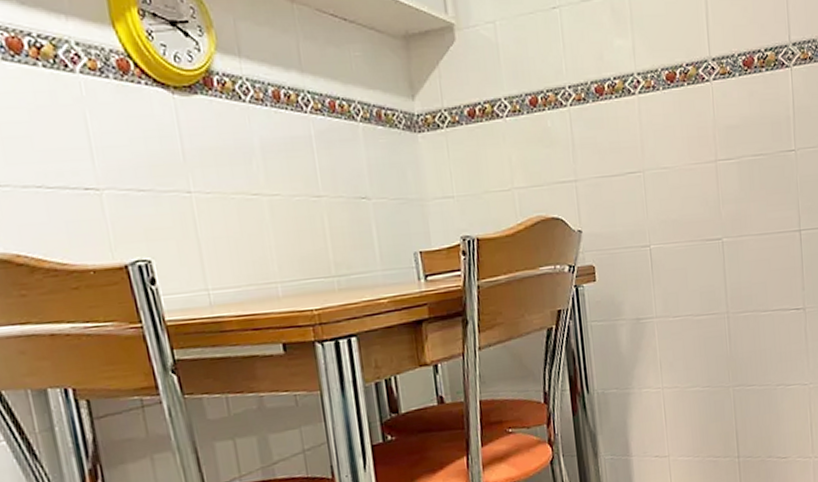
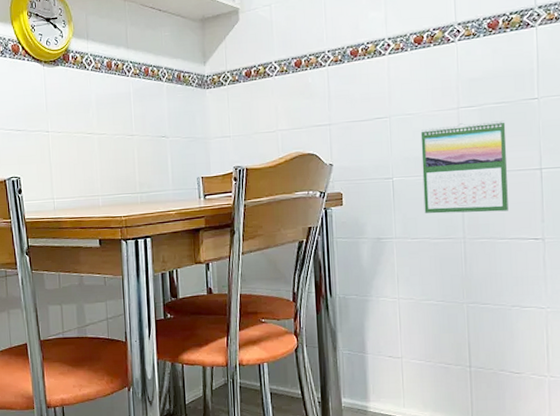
calendar: none [677,175,770,287] -> present [420,120,508,214]

